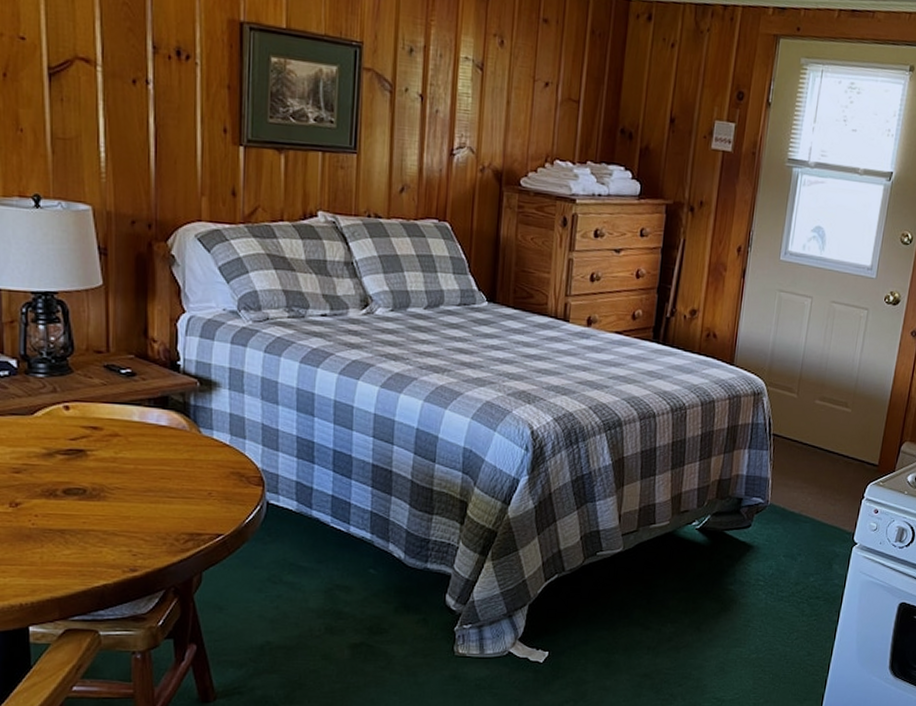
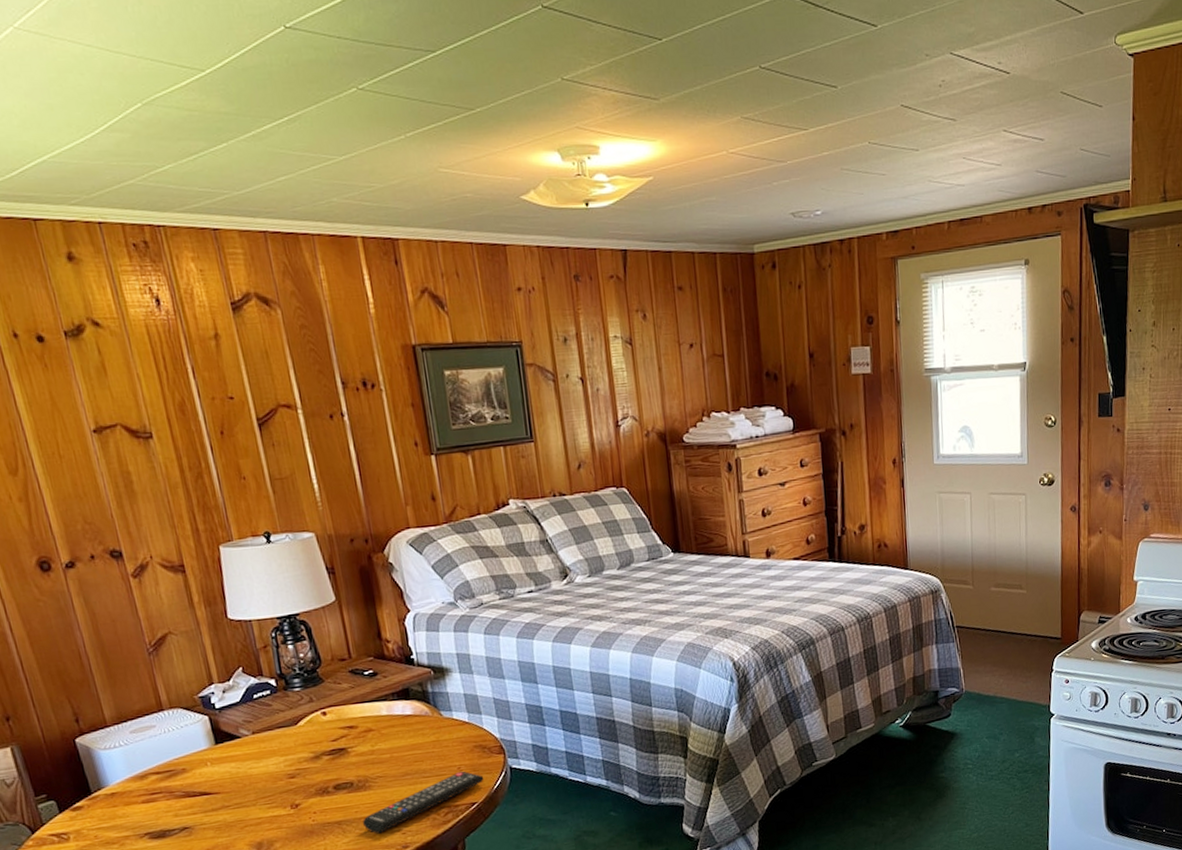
remote control: none [88,497,236,551] -> present [362,771,484,834]

